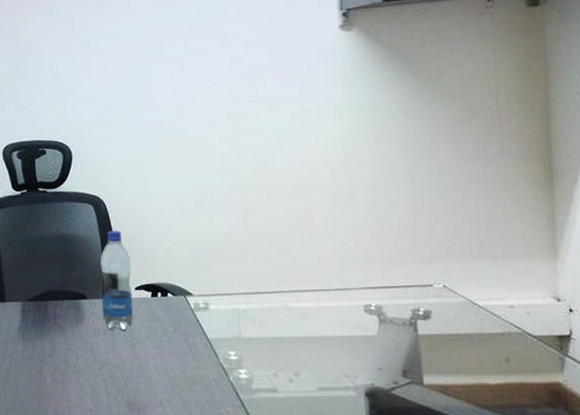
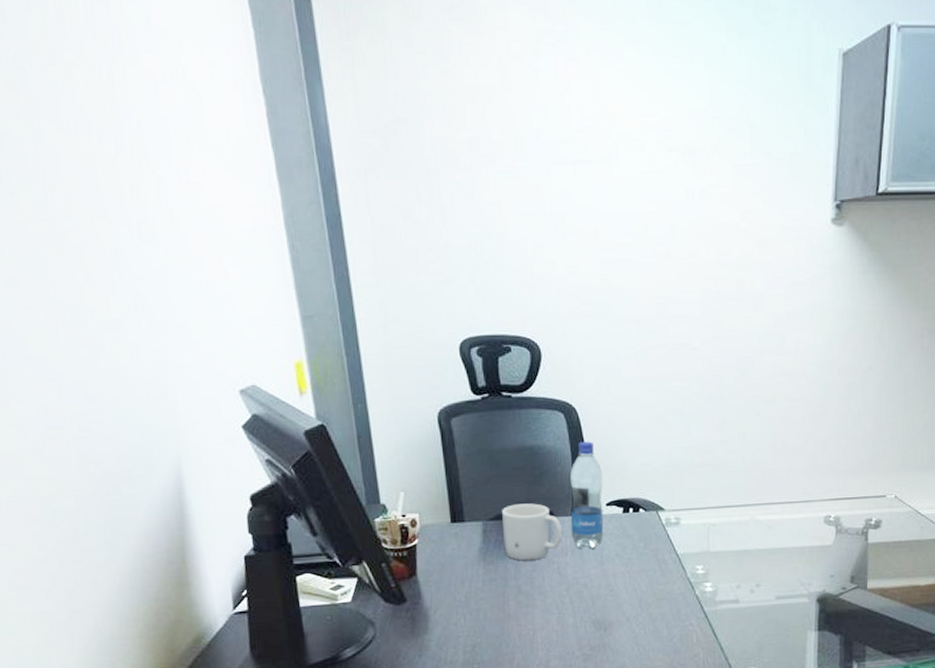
mug: none [39,286,95,340] -> present [502,503,563,561]

